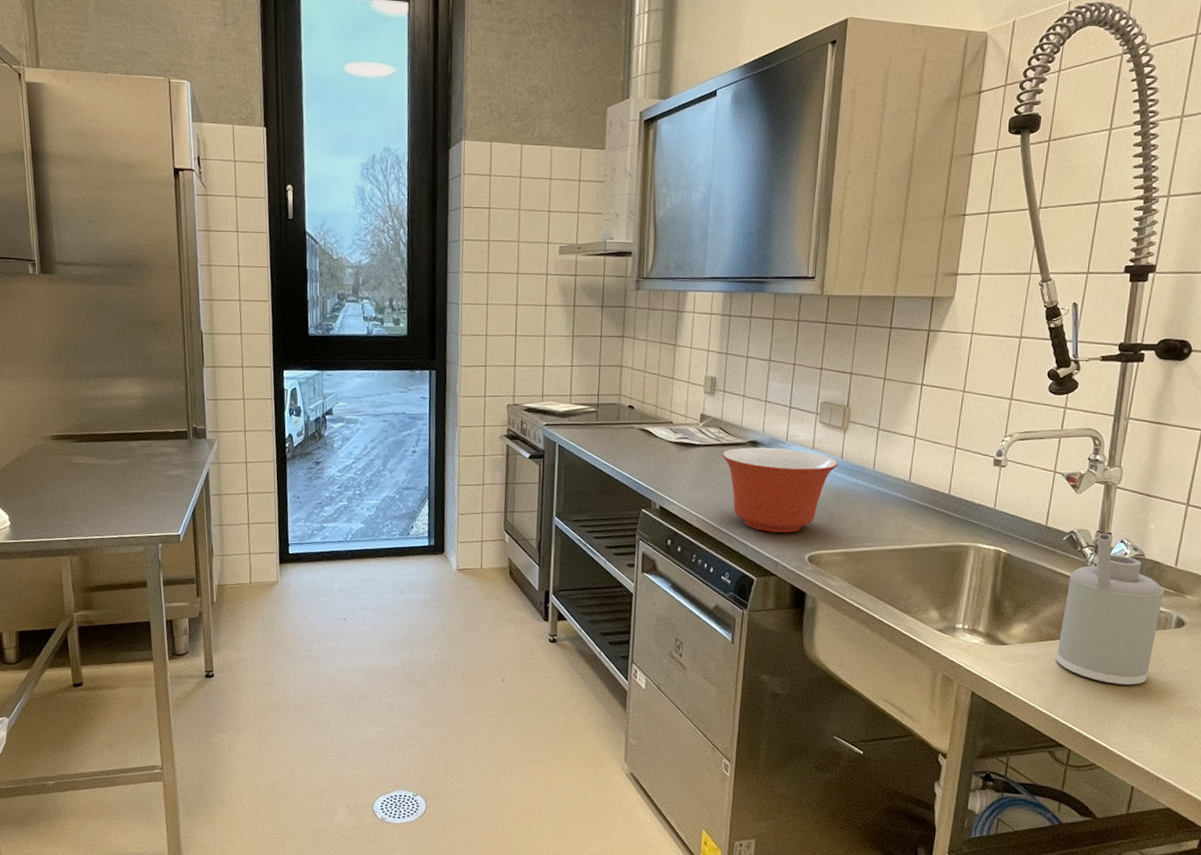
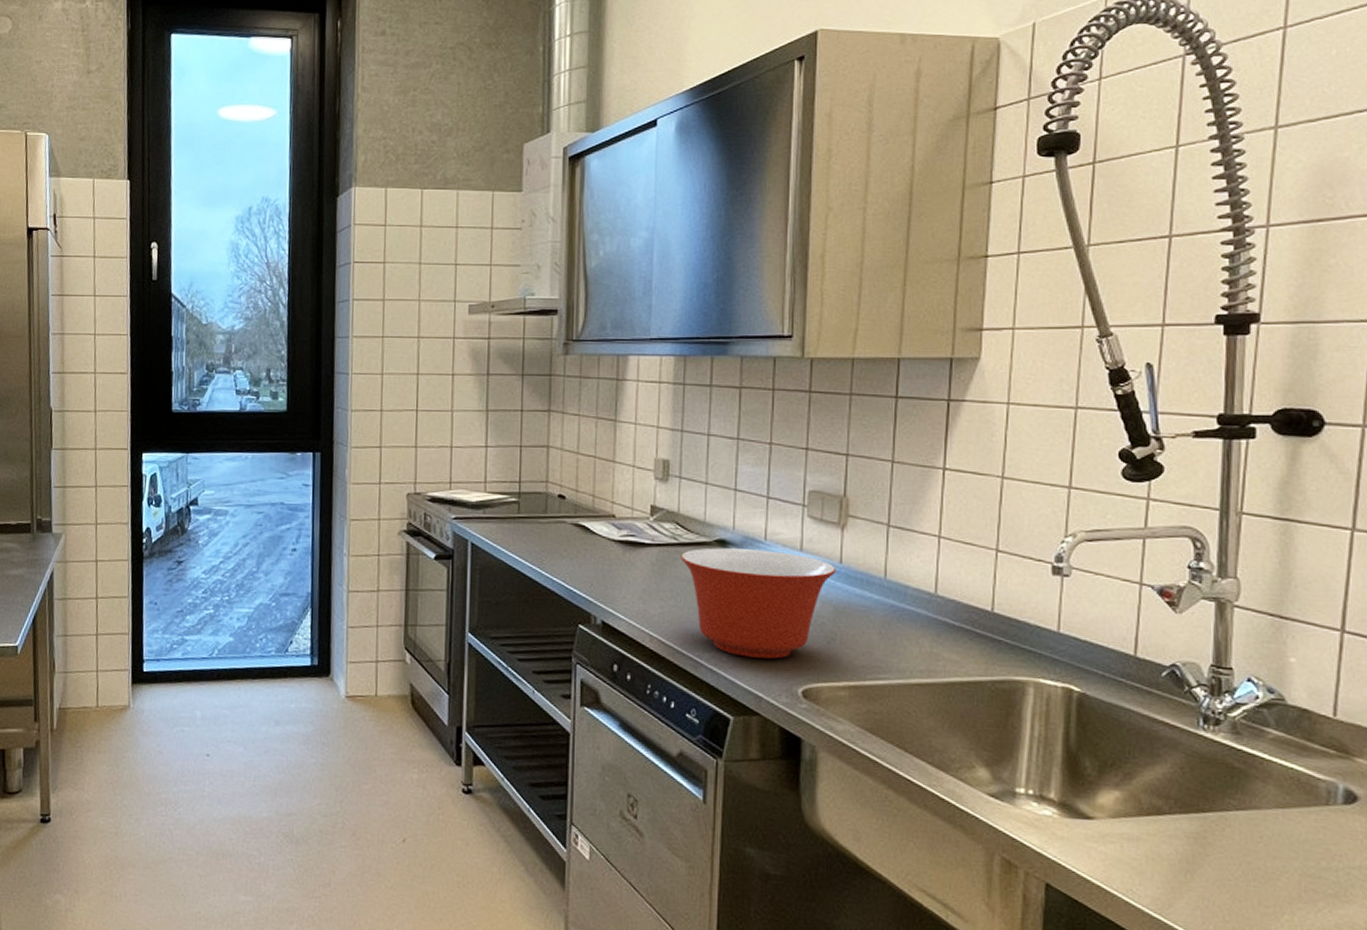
soap dispenser: present [1056,533,1164,686] -> none [1167,667,1320,885]

